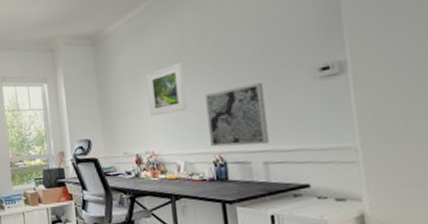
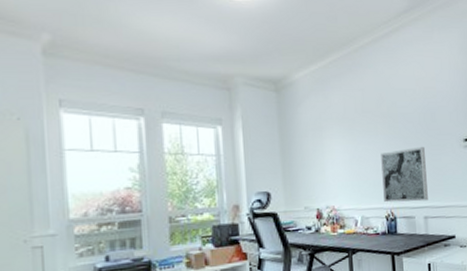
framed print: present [146,62,187,117] -> none [329,120,365,171]

